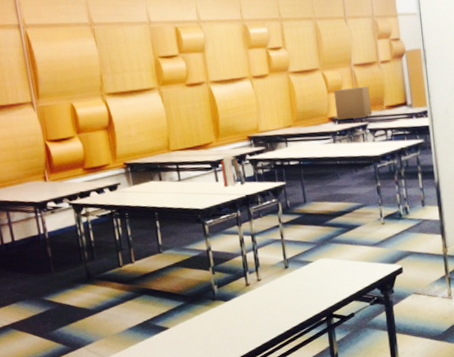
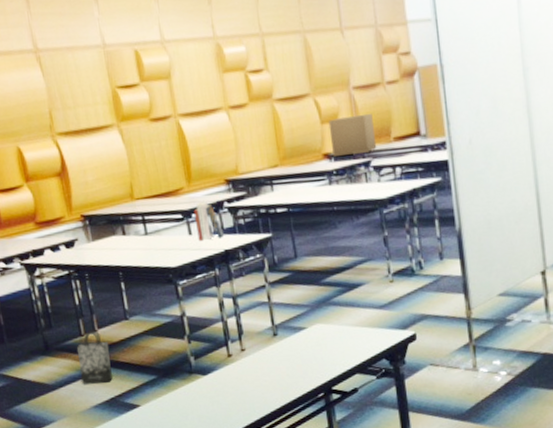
shopping bag: none [116,262,147,309] -> present [77,330,113,384]

